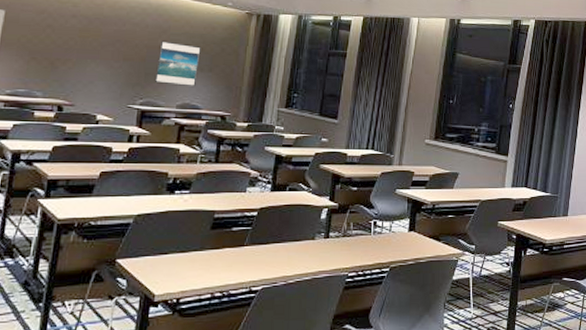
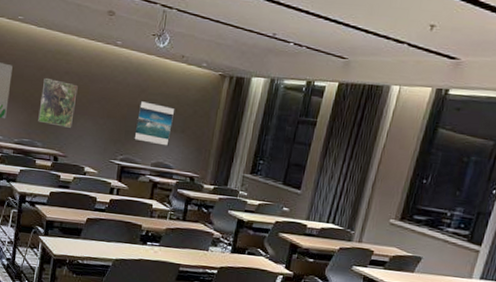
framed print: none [37,23,88,74] -> present [38,78,78,128]

